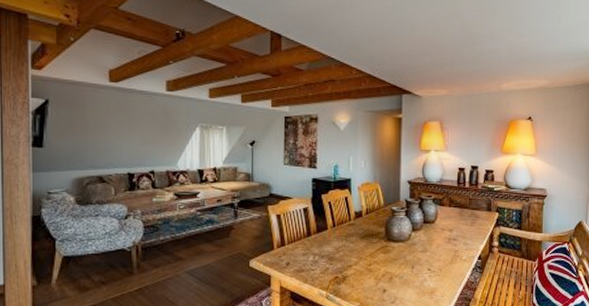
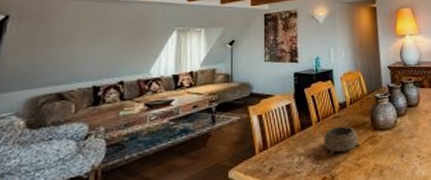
decorative bowl: none [338,234,373,259] -> present [323,126,361,156]

